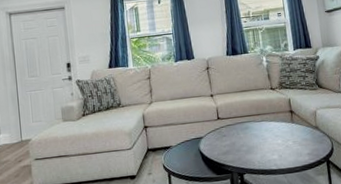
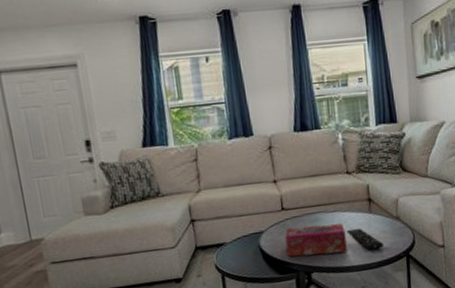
tissue box: none [220,131,274,160] -> present [285,223,347,257]
remote control: none [273,135,306,155] -> present [347,228,383,250]

